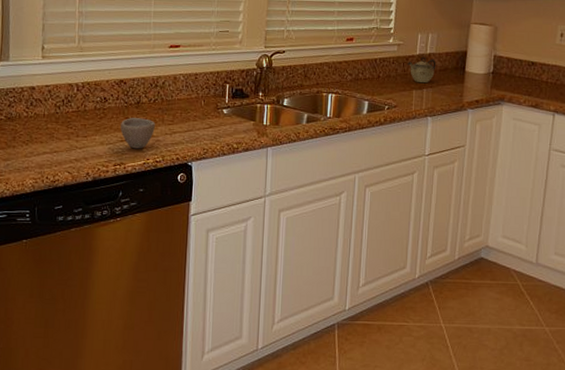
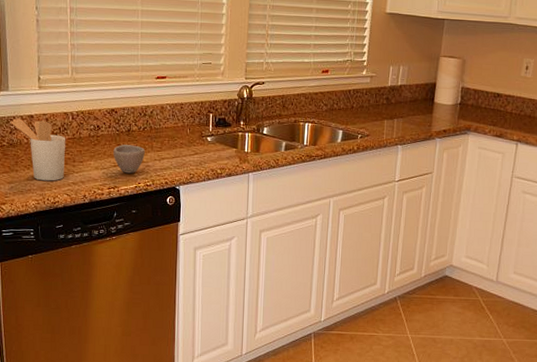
utensil holder: none [9,90,70,158] -> present [10,118,66,181]
teapot: present [408,57,436,84] -> none [380,88,407,114]

